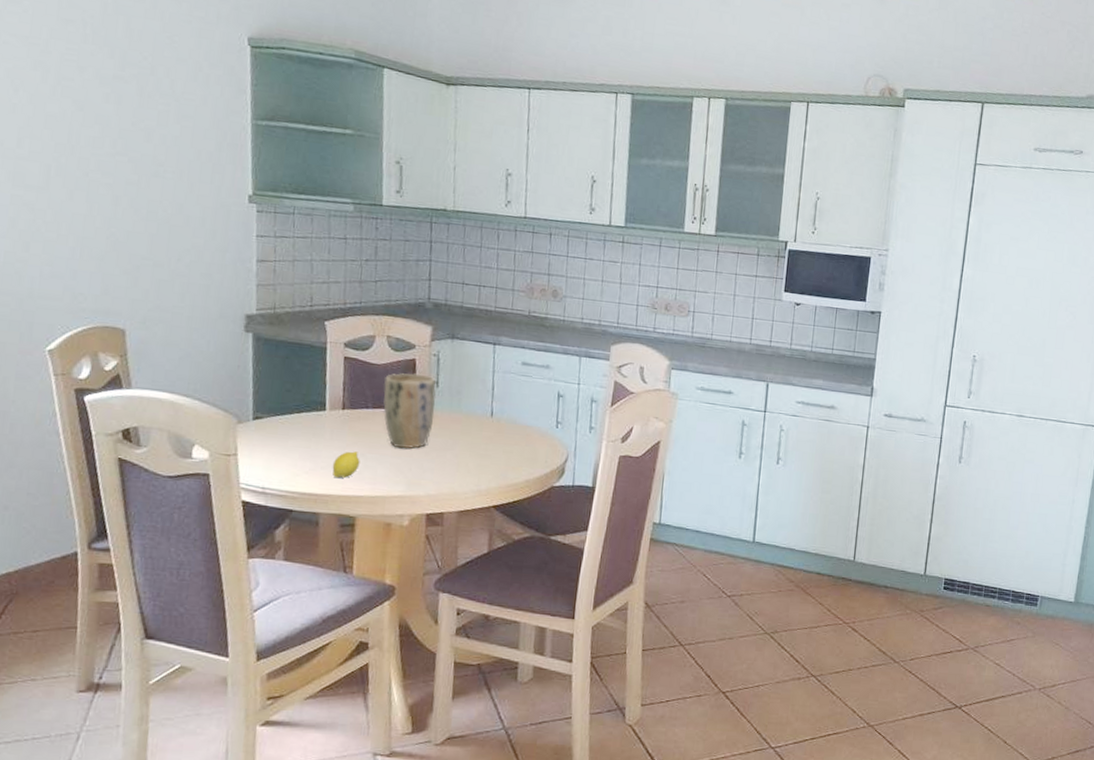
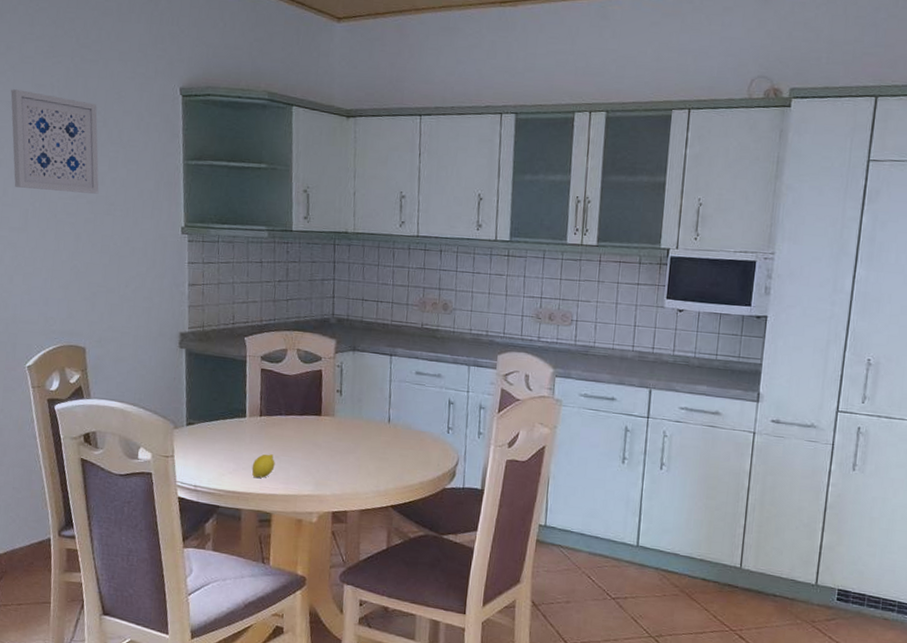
wall art: none [28,22,145,152] -> present [10,89,99,194]
plant pot: present [383,373,437,449] -> none [294,383,340,452]

